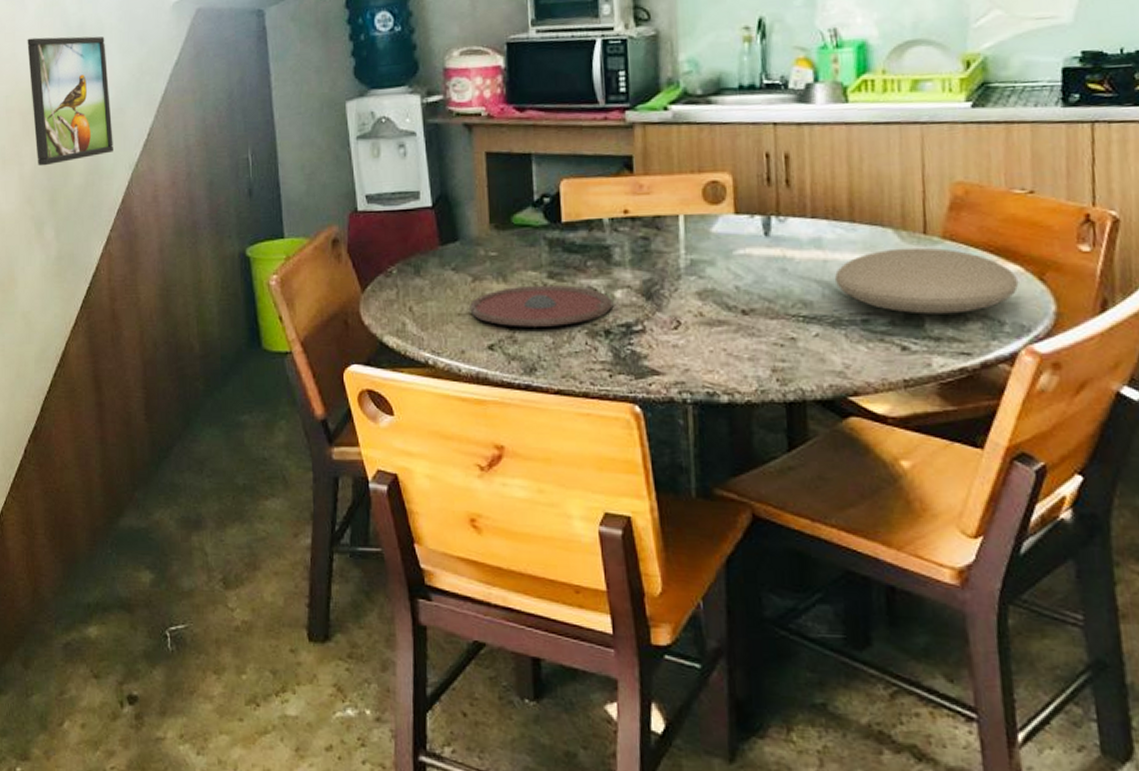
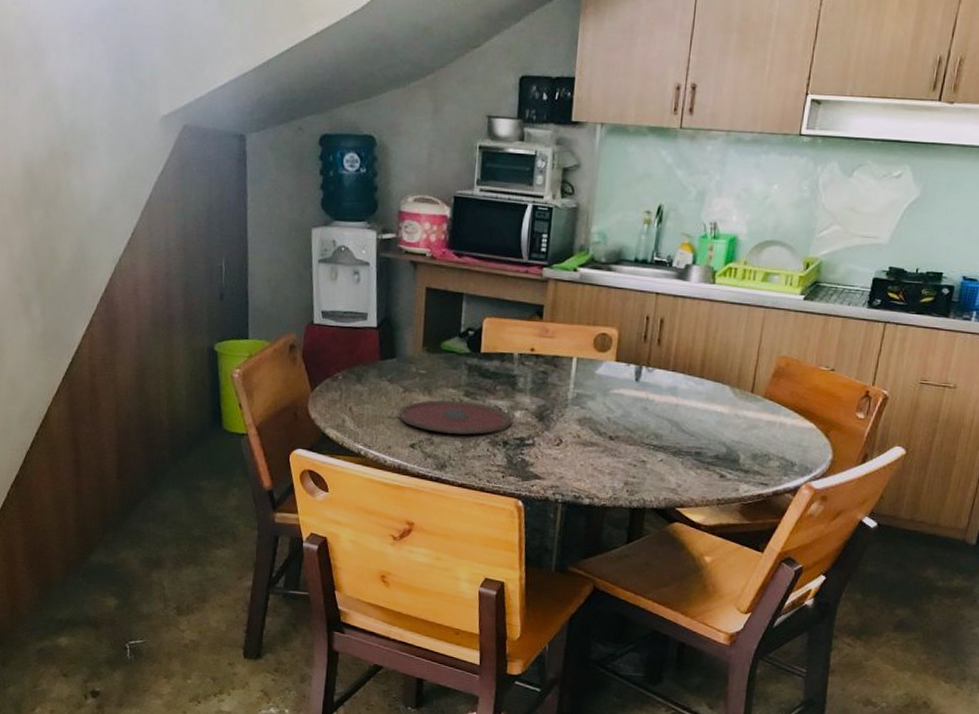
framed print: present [27,36,113,166] -> none [20,129,99,250]
plate: present [834,247,1019,314] -> none [681,401,811,455]

